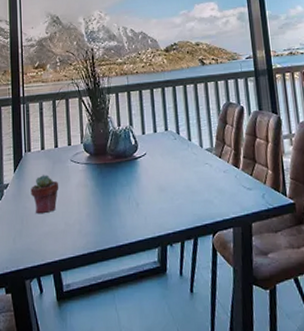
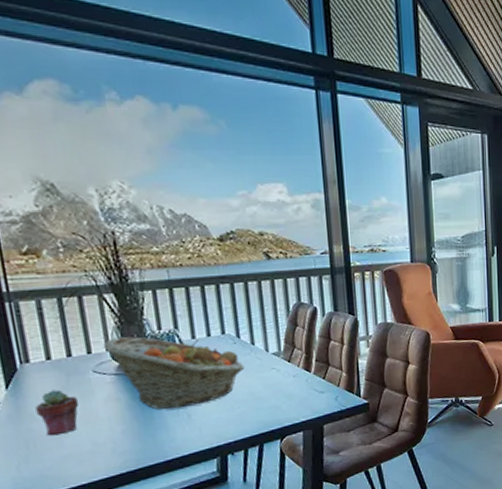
fruit basket: none [79,132,183,197] -> present [103,336,245,410]

